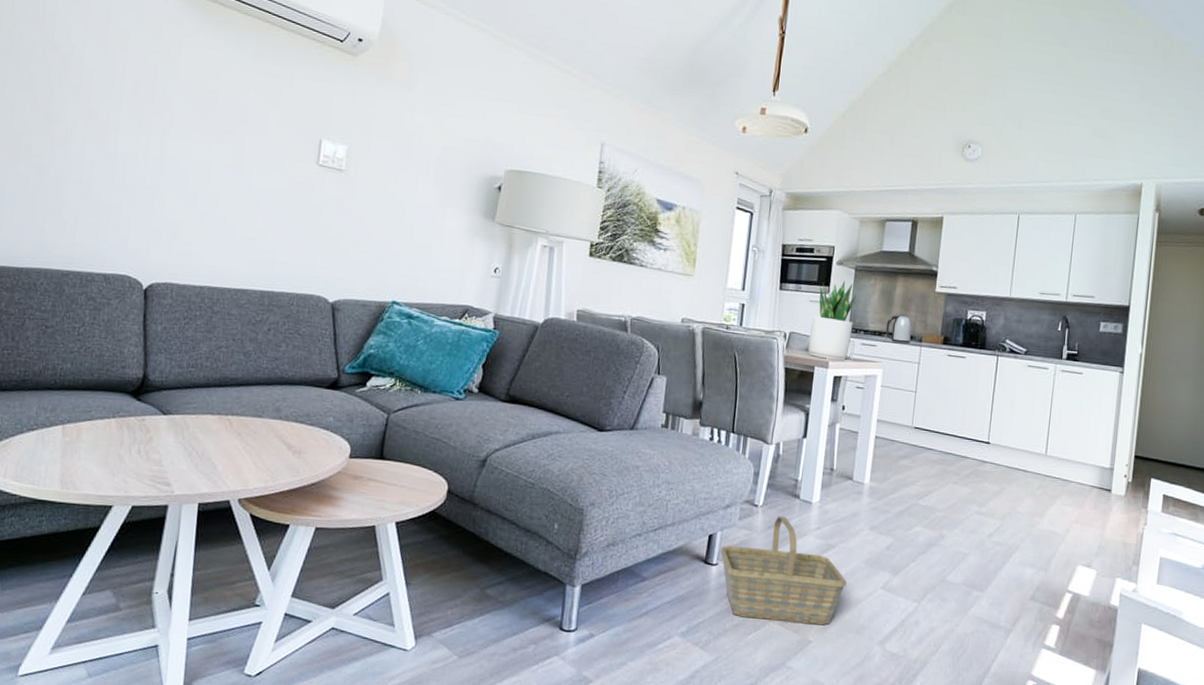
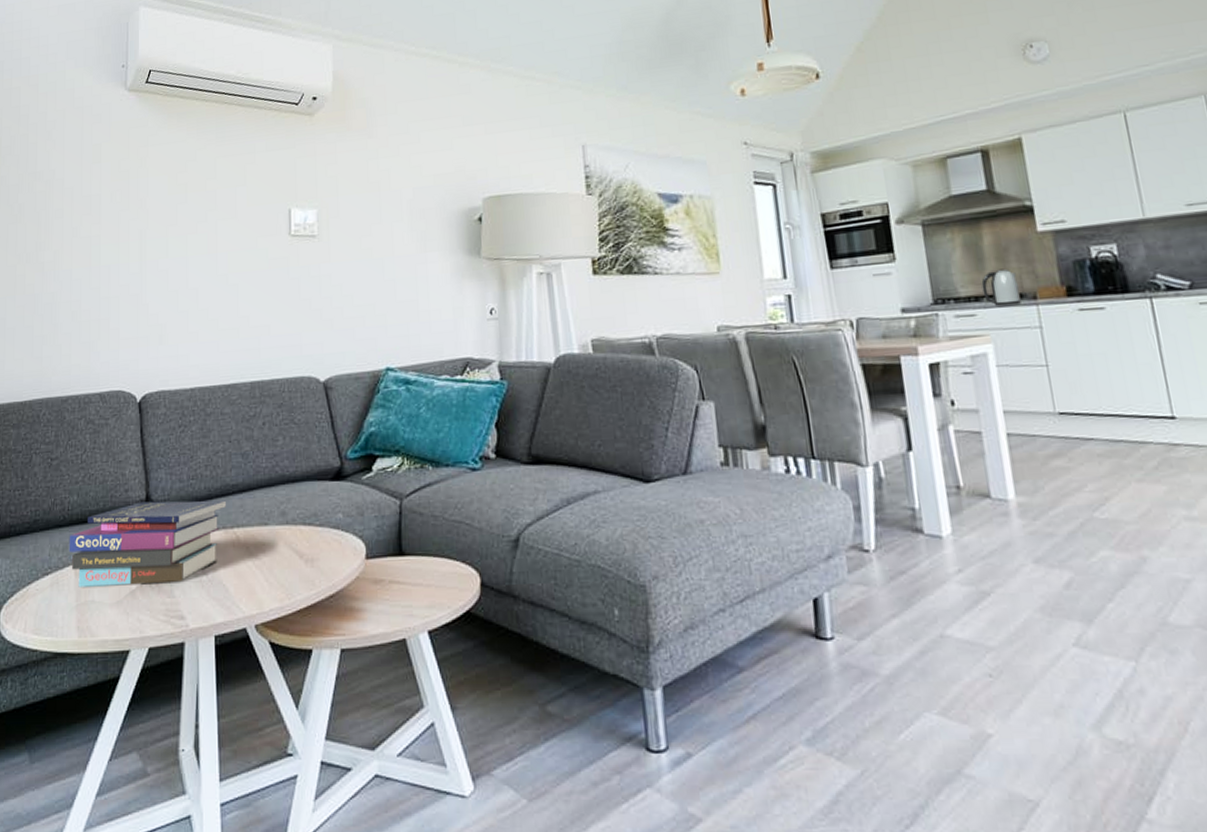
books: none [57,379,223,454] -> present [69,500,226,587]
basket: present [720,516,848,626] -> none [833,560,1023,710]
planter: present [808,280,857,361] -> none [880,241,940,344]

